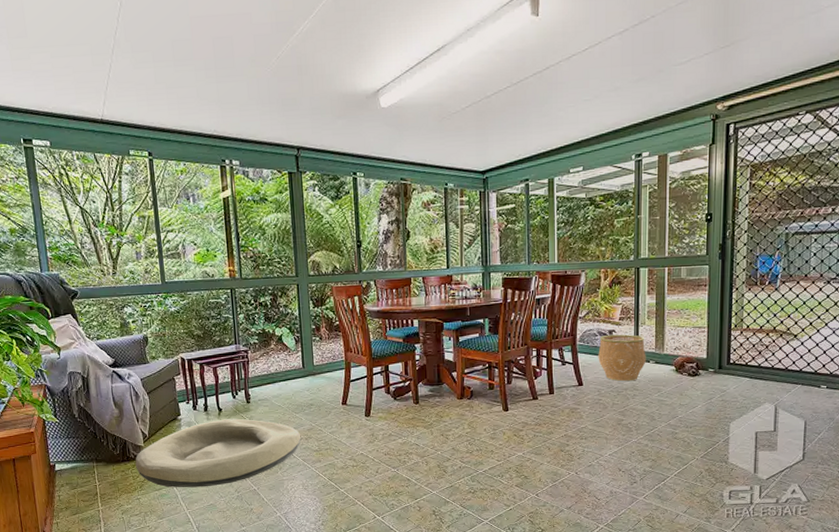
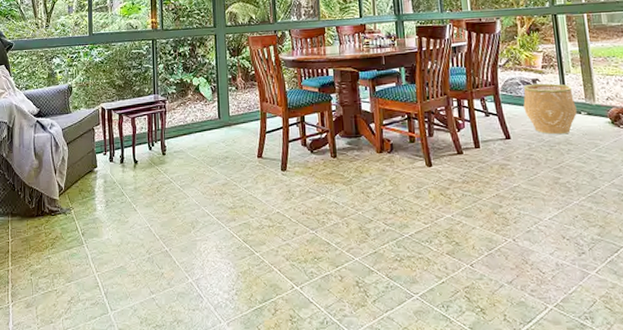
dog bed: present [135,418,301,488] -> none [49,171,216,247]

